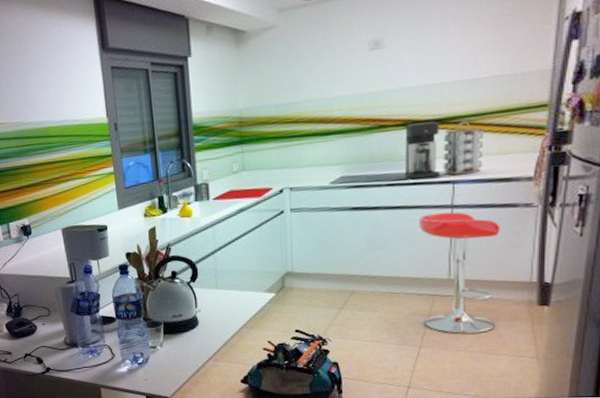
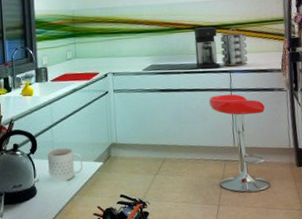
mug: none [209,276,252,313] -> present [47,147,84,182]

